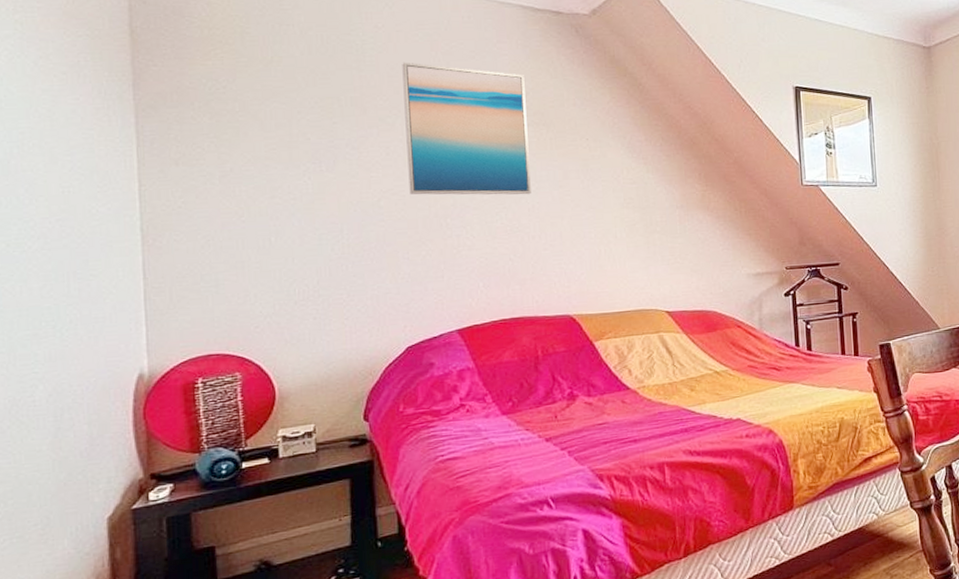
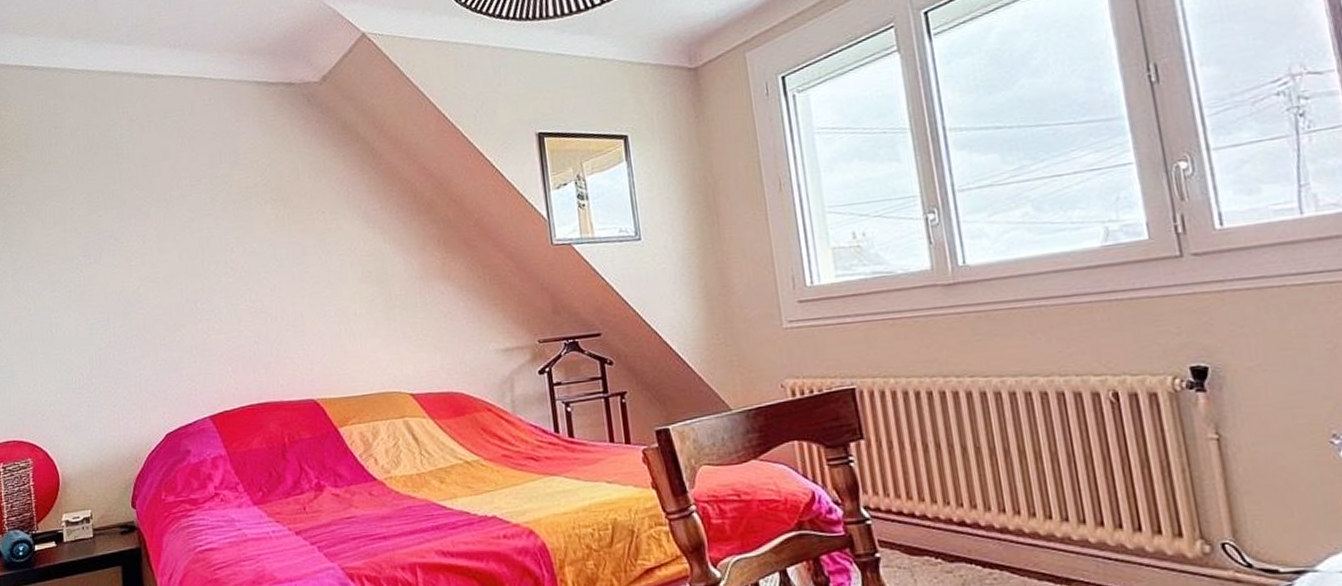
wall art: present [402,62,531,195] -> none [154,151,272,281]

